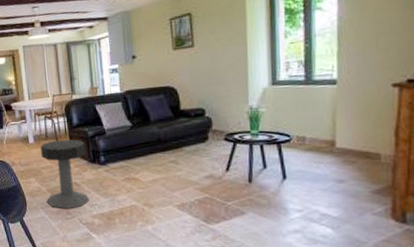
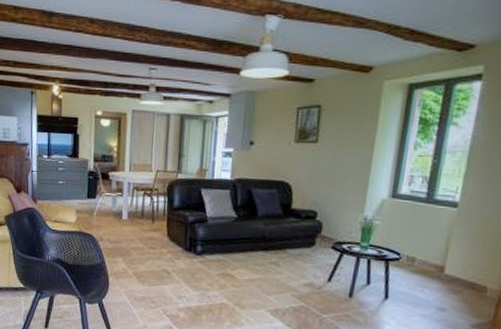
side table: present [41,139,90,209] -> none [131,220,183,298]

